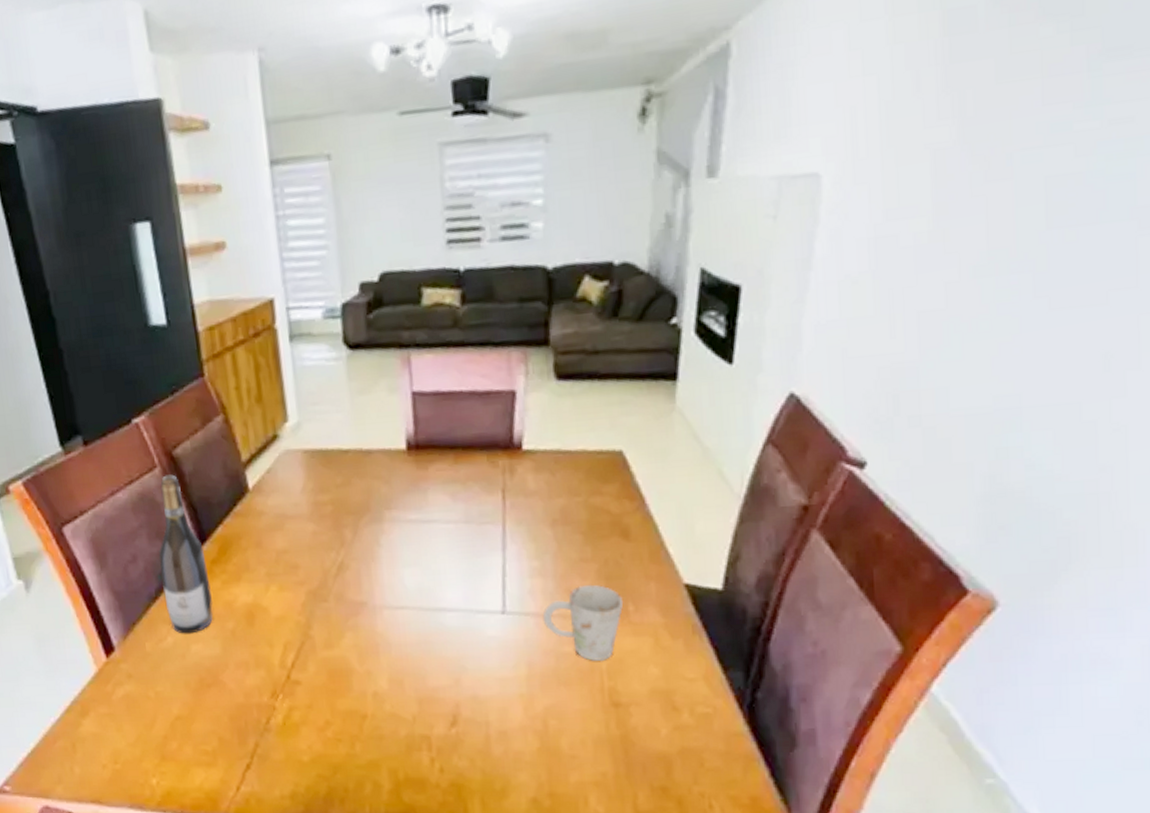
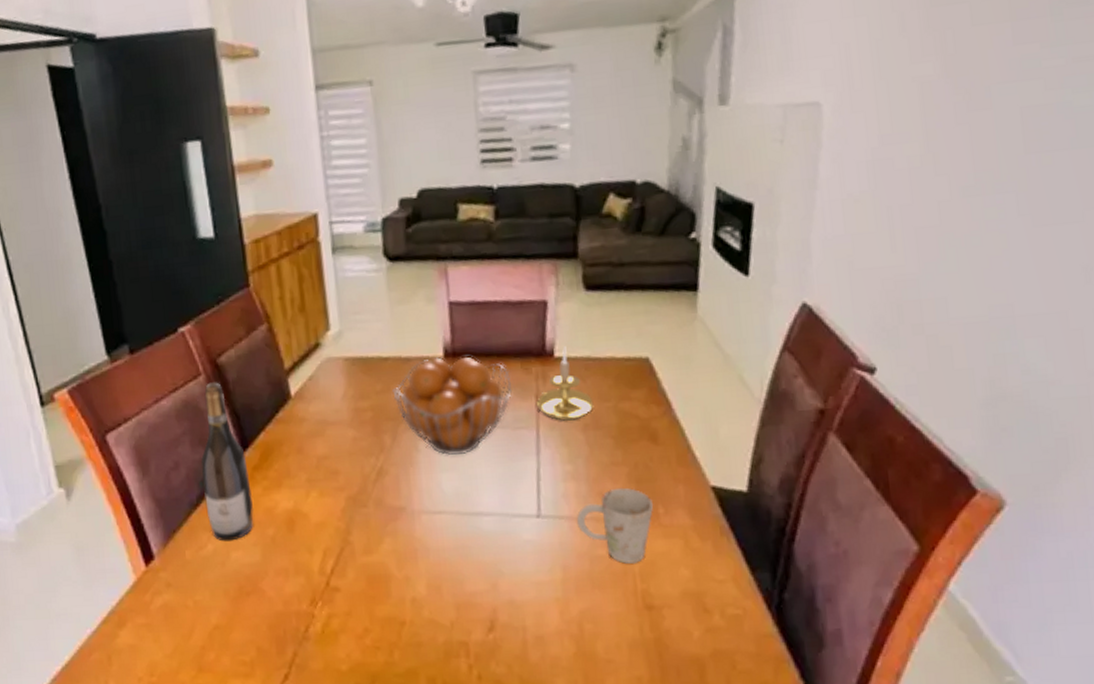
fruit basket: none [353,449,477,550] -> present [392,357,512,455]
candle holder: none [503,439,563,517] -> present [537,346,594,422]

